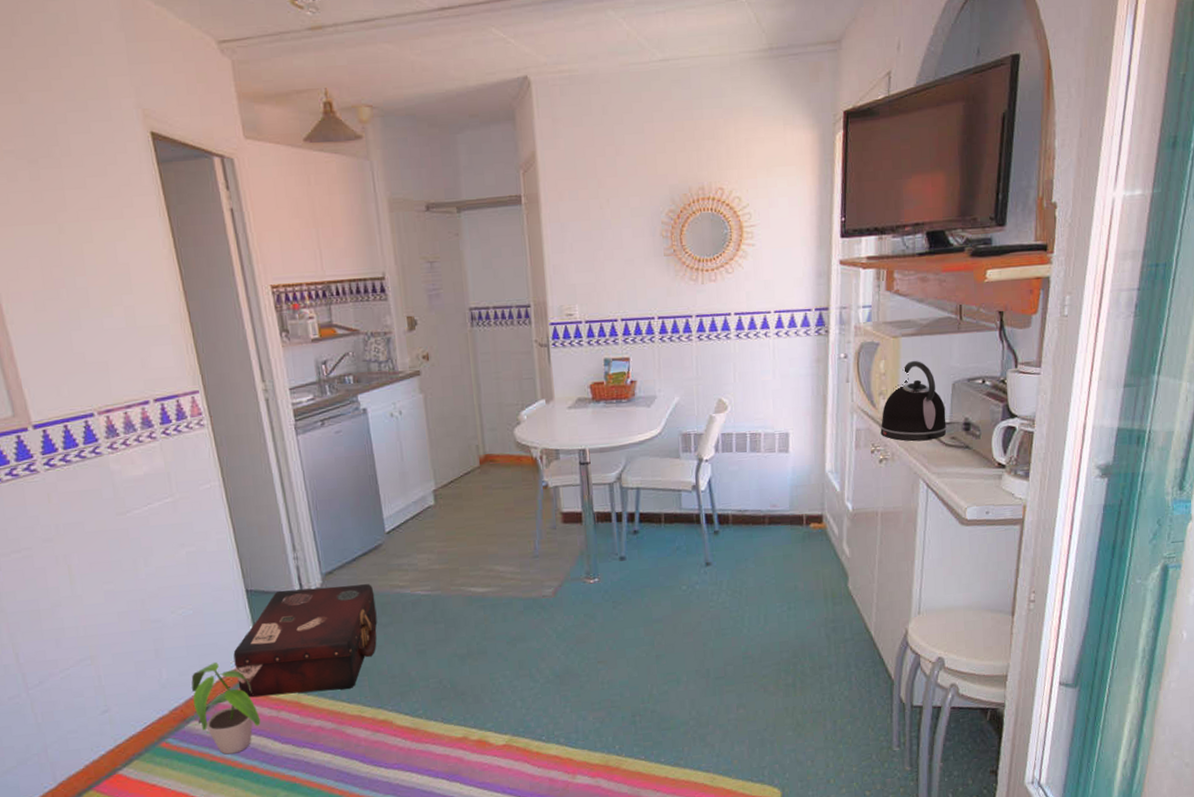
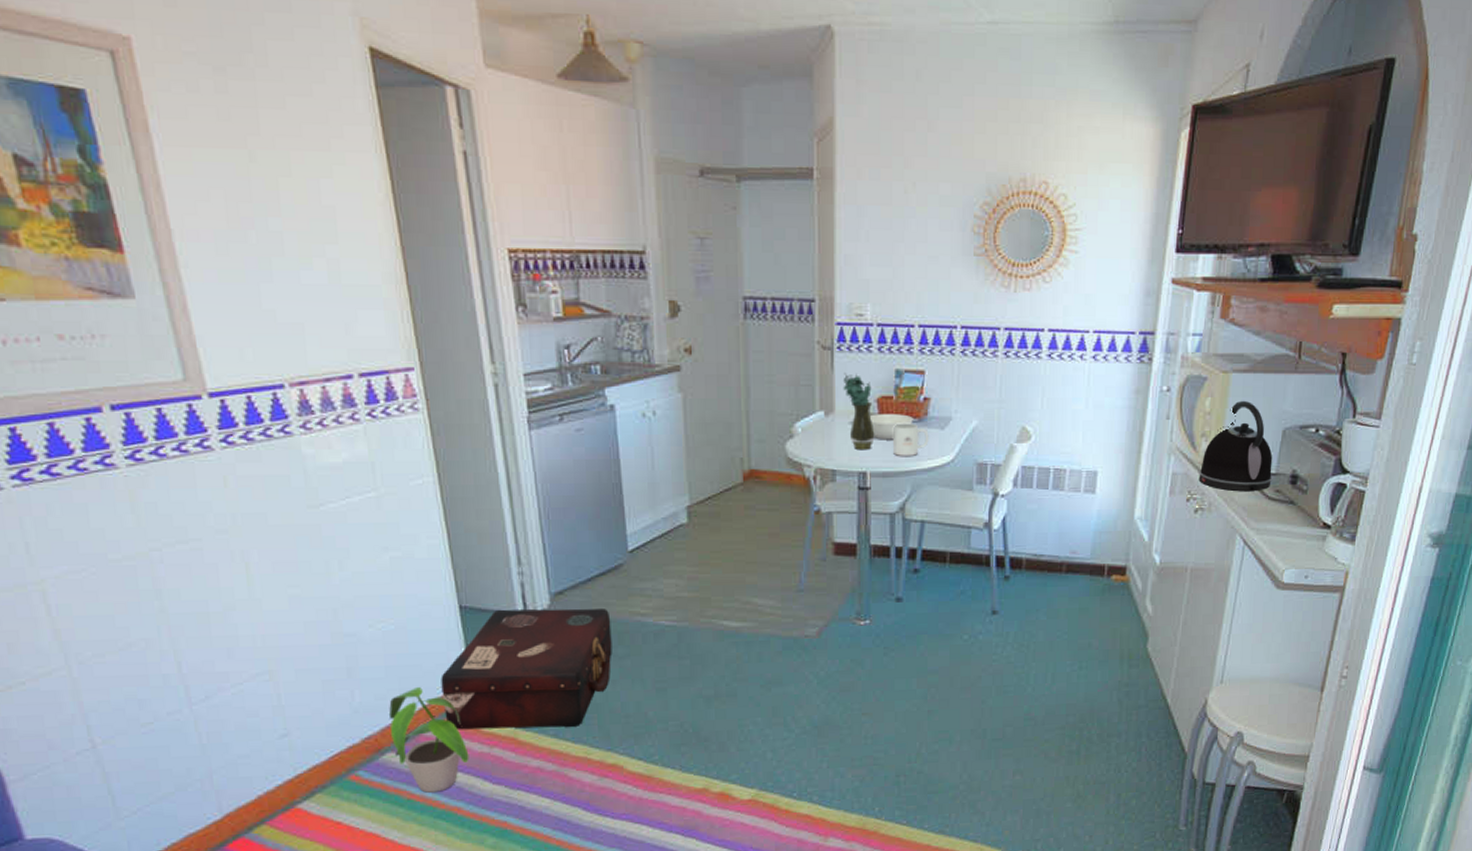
vase: none [559,364,591,431] -> present [843,373,875,451]
bowl: none [585,396,623,421] -> present [870,414,913,440]
mug: none [605,403,638,434] -> present [892,423,929,457]

